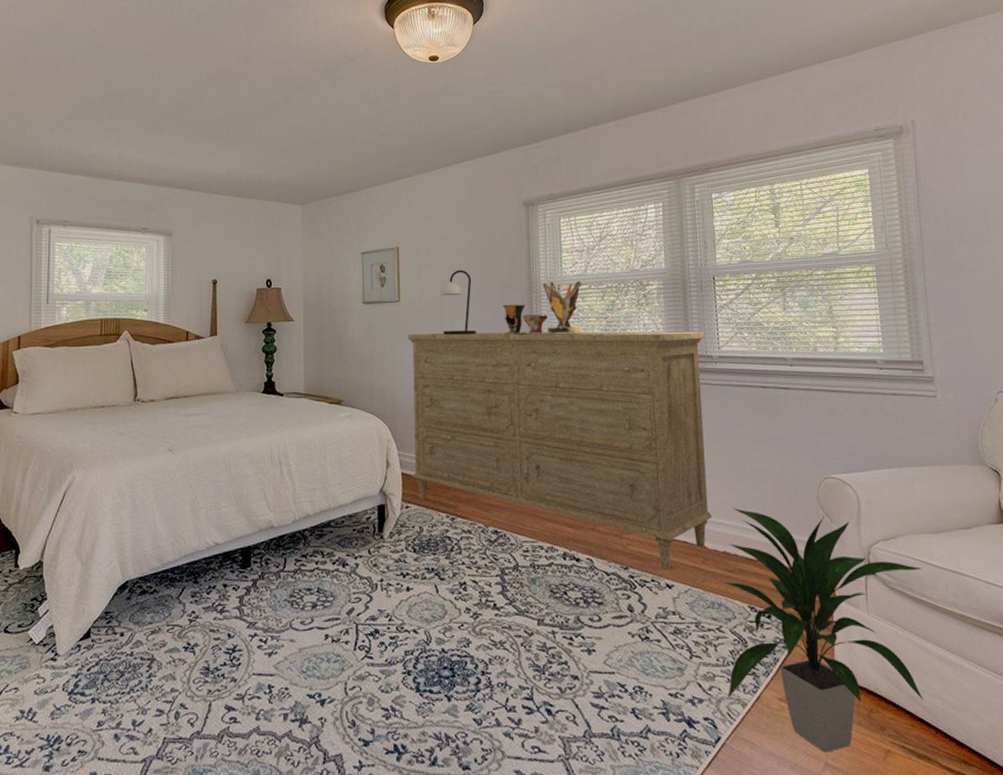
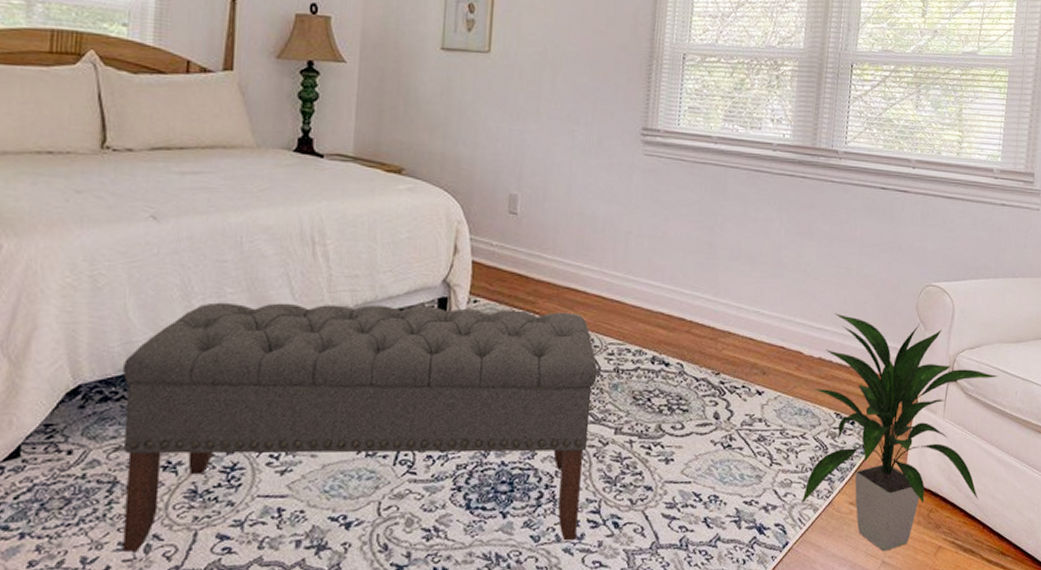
bench: none [154,512,516,726] -> present [122,302,598,553]
dresser: present [407,331,713,570] -> none [484,94,833,376]
table lamp: present [440,269,476,335] -> none [540,21,583,102]
pottery: present [502,281,583,335] -> none [613,48,711,113]

